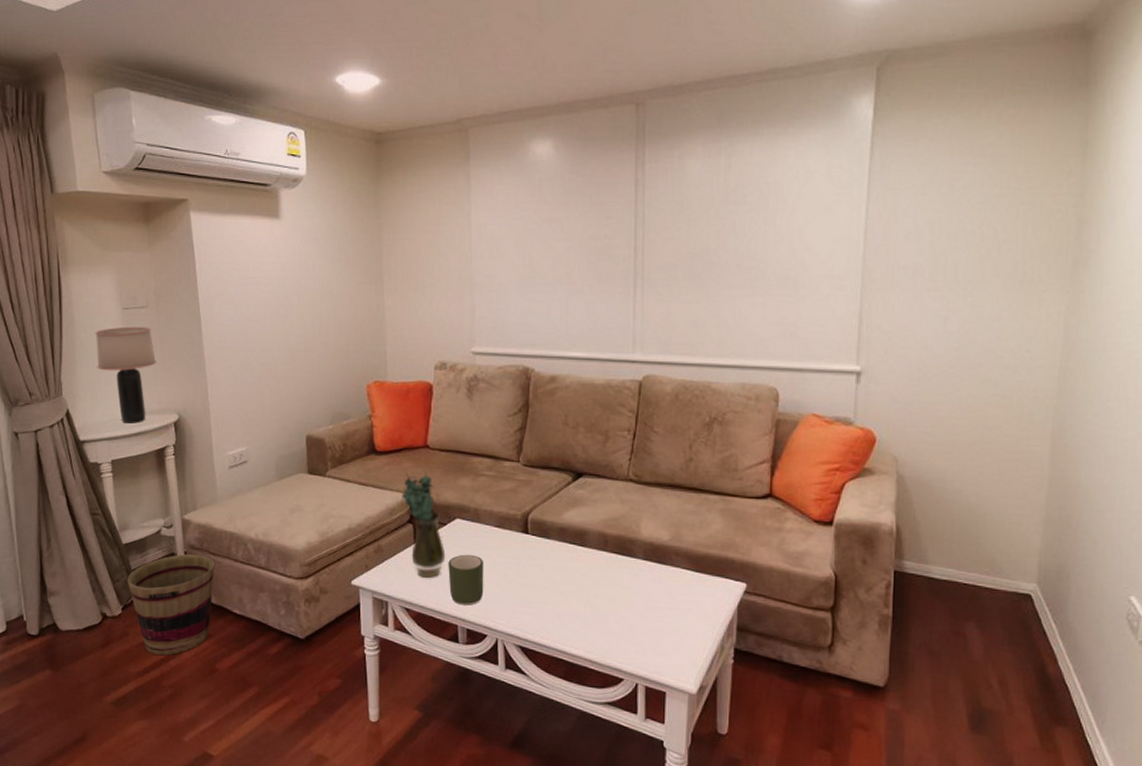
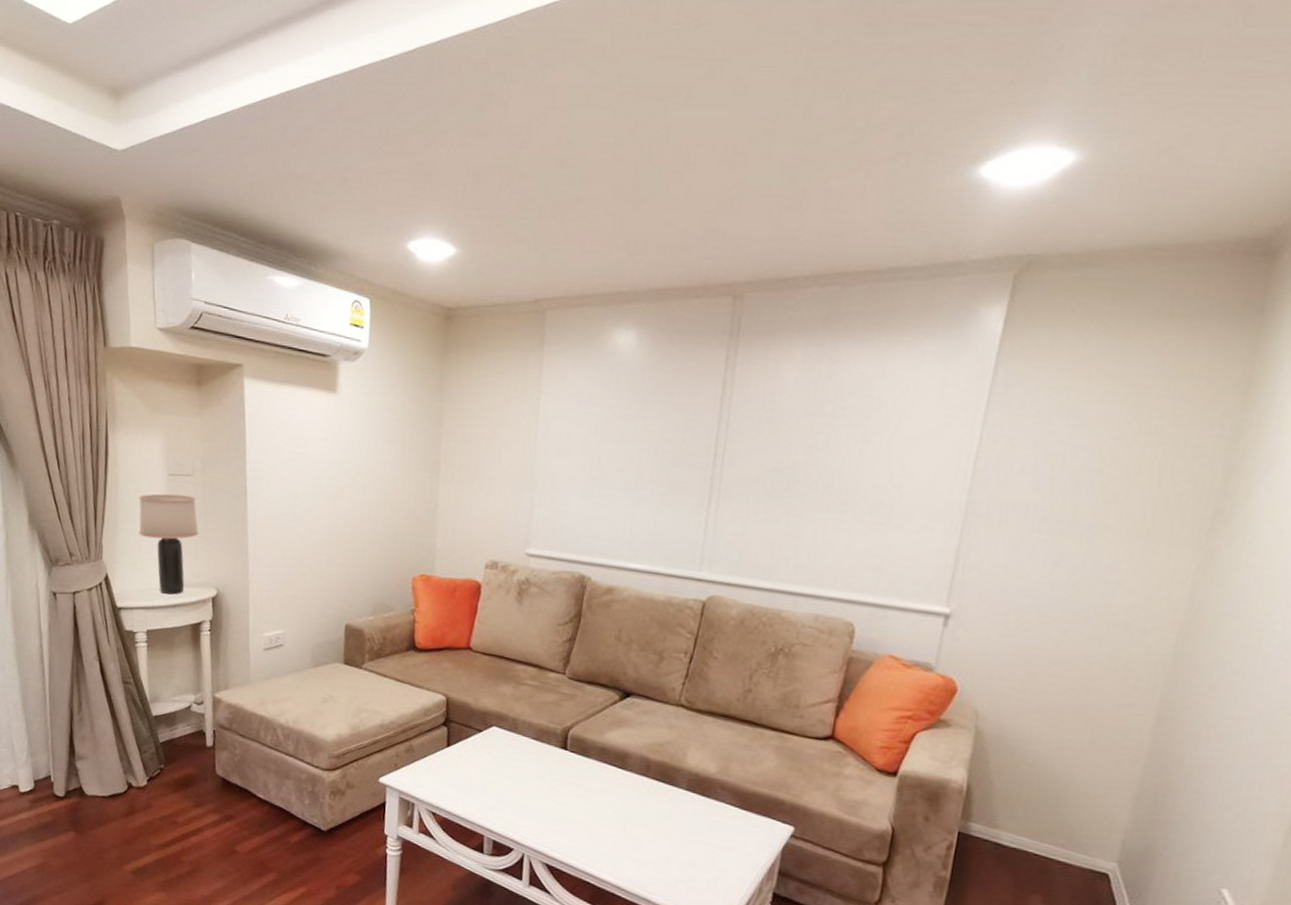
basket: present [127,553,214,656] -> none [154,732,242,832]
vase: present [402,472,446,578] -> none [438,673,479,785]
mug: present [448,554,484,606] -> none [478,764,518,817]

